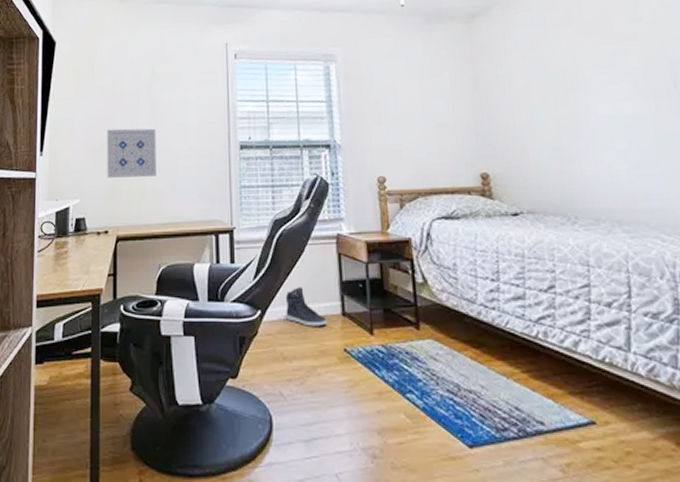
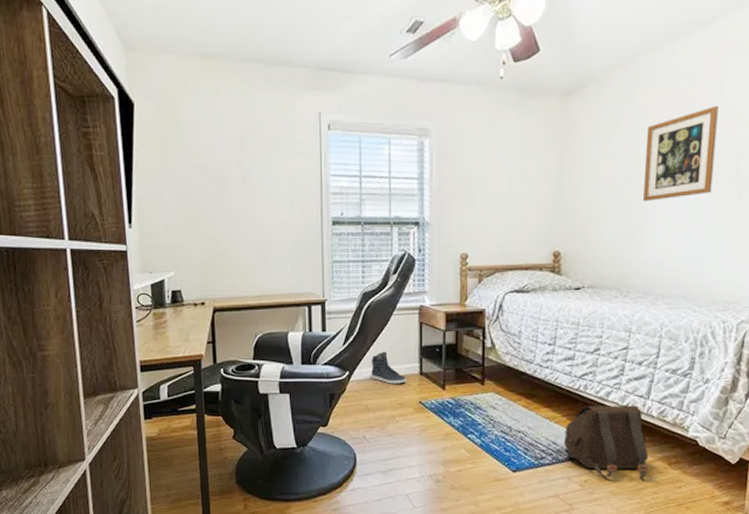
wall art: present [107,128,156,178] -> none [197,201,250,252]
satchel: none [528,359,651,463] -> present [564,405,649,478]
wall art: none [563,21,651,119] -> present [643,105,719,202]

